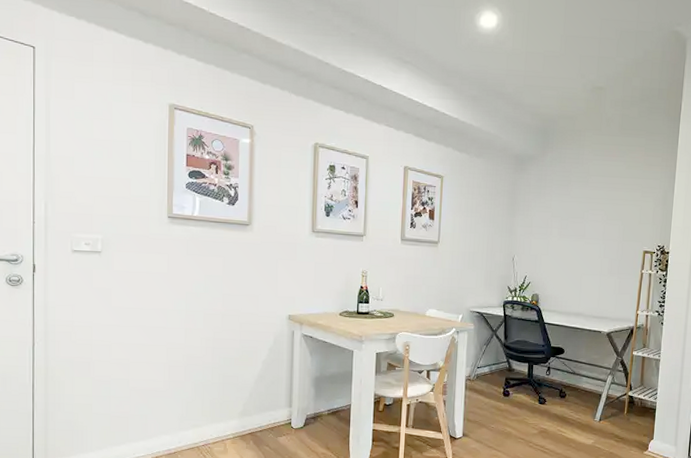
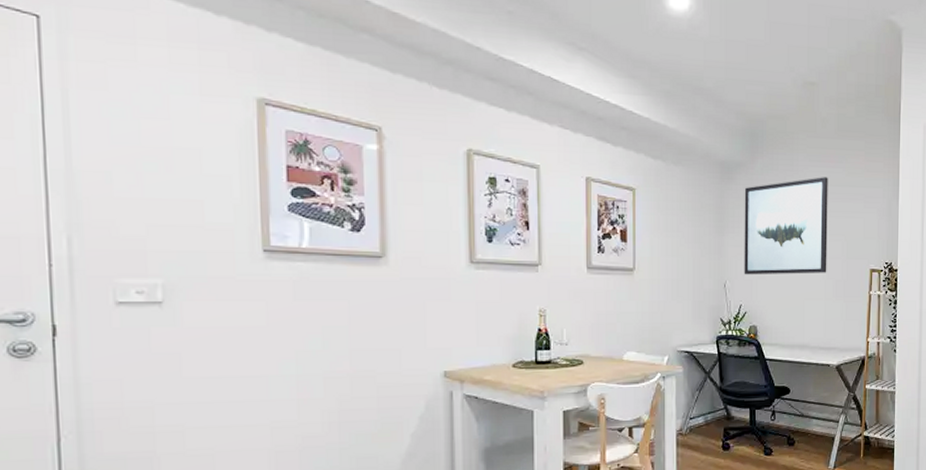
wall art: none [530,169,610,253] -> present [744,177,828,275]

